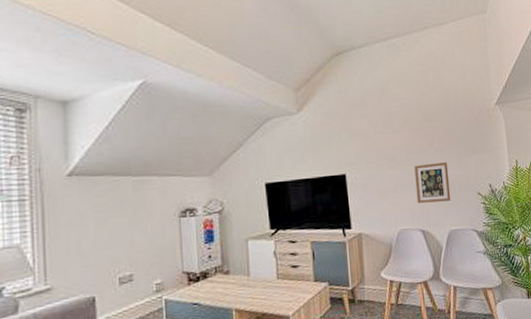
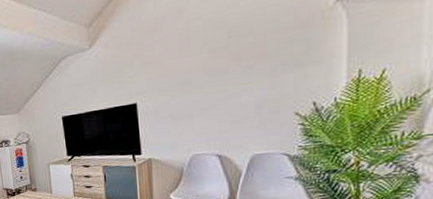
picture frame: present [414,162,451,203] -> none [213,81,258,128]

